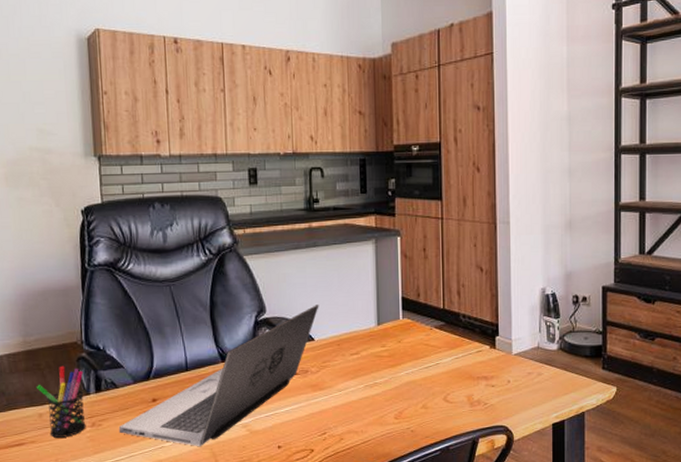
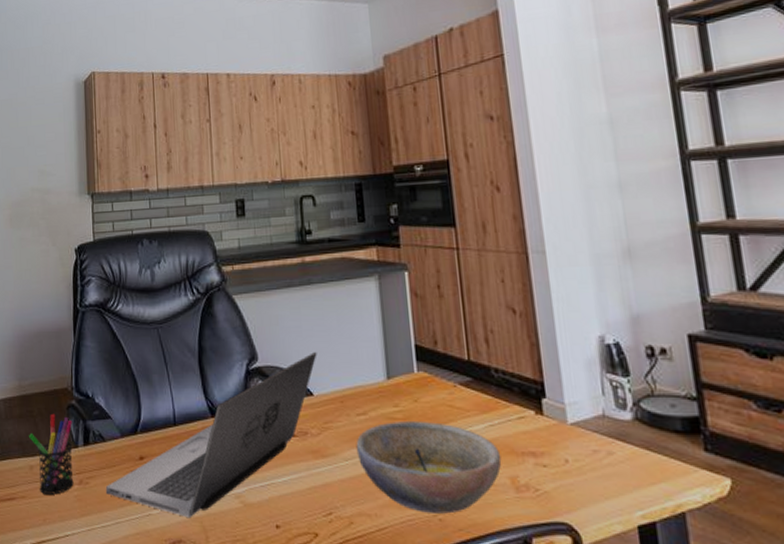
bowl: none [348,357,462,427] -> present [356,420,502,514]

